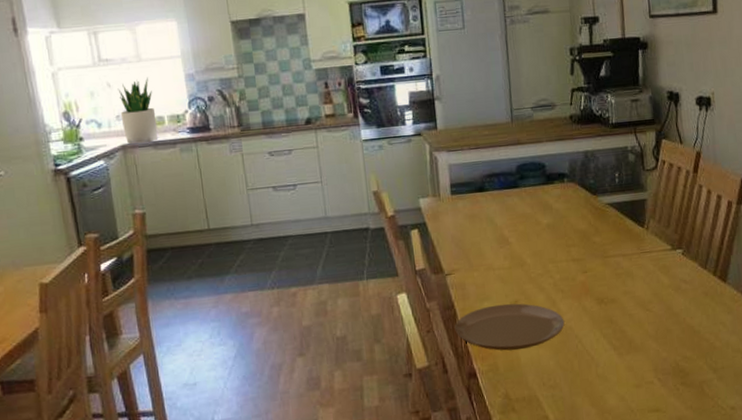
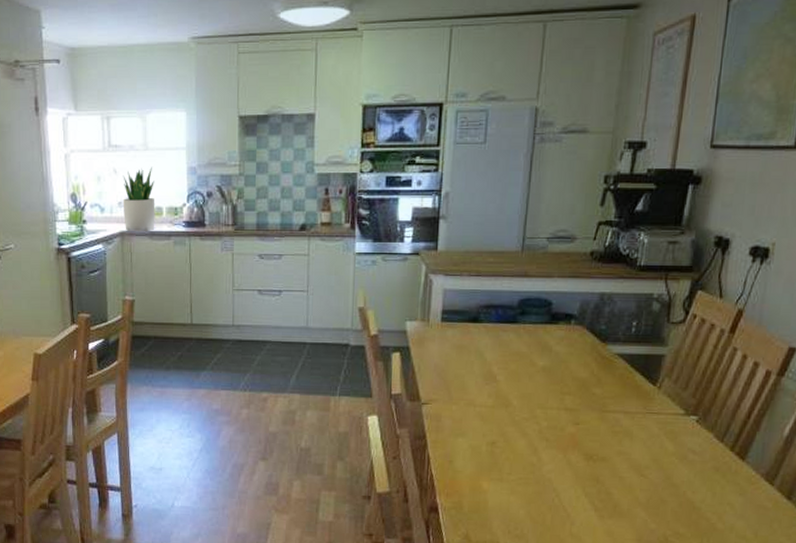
plate: present [454,303,565,351] -> none [422,442,544,493]

